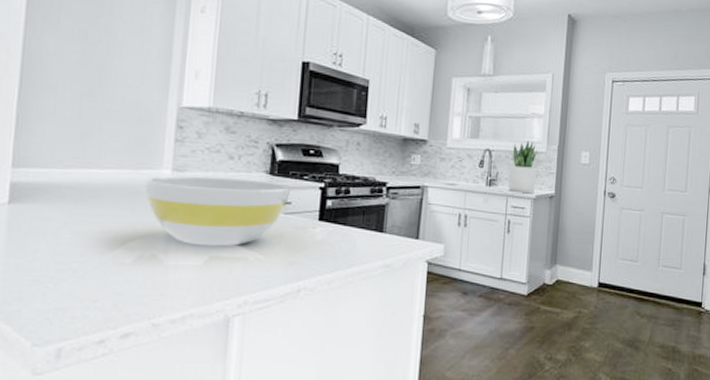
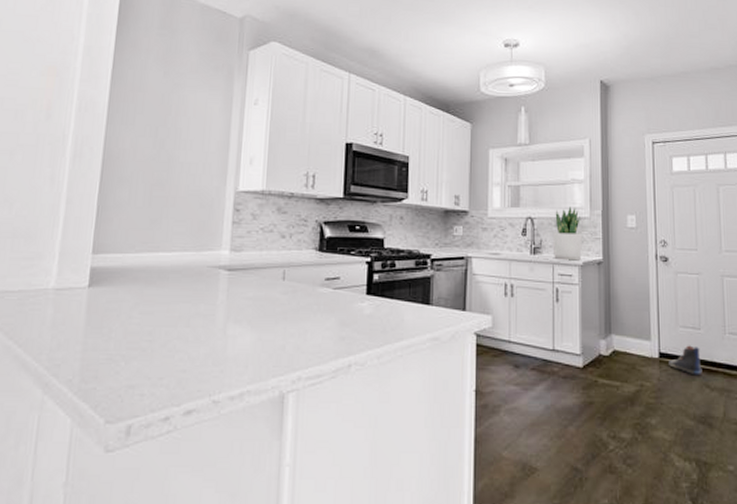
bowl: present [145,176,290,247] -> none [206,255,338,323]
shoe: none [606,276,635,304] -> present [669,345,702,376]

